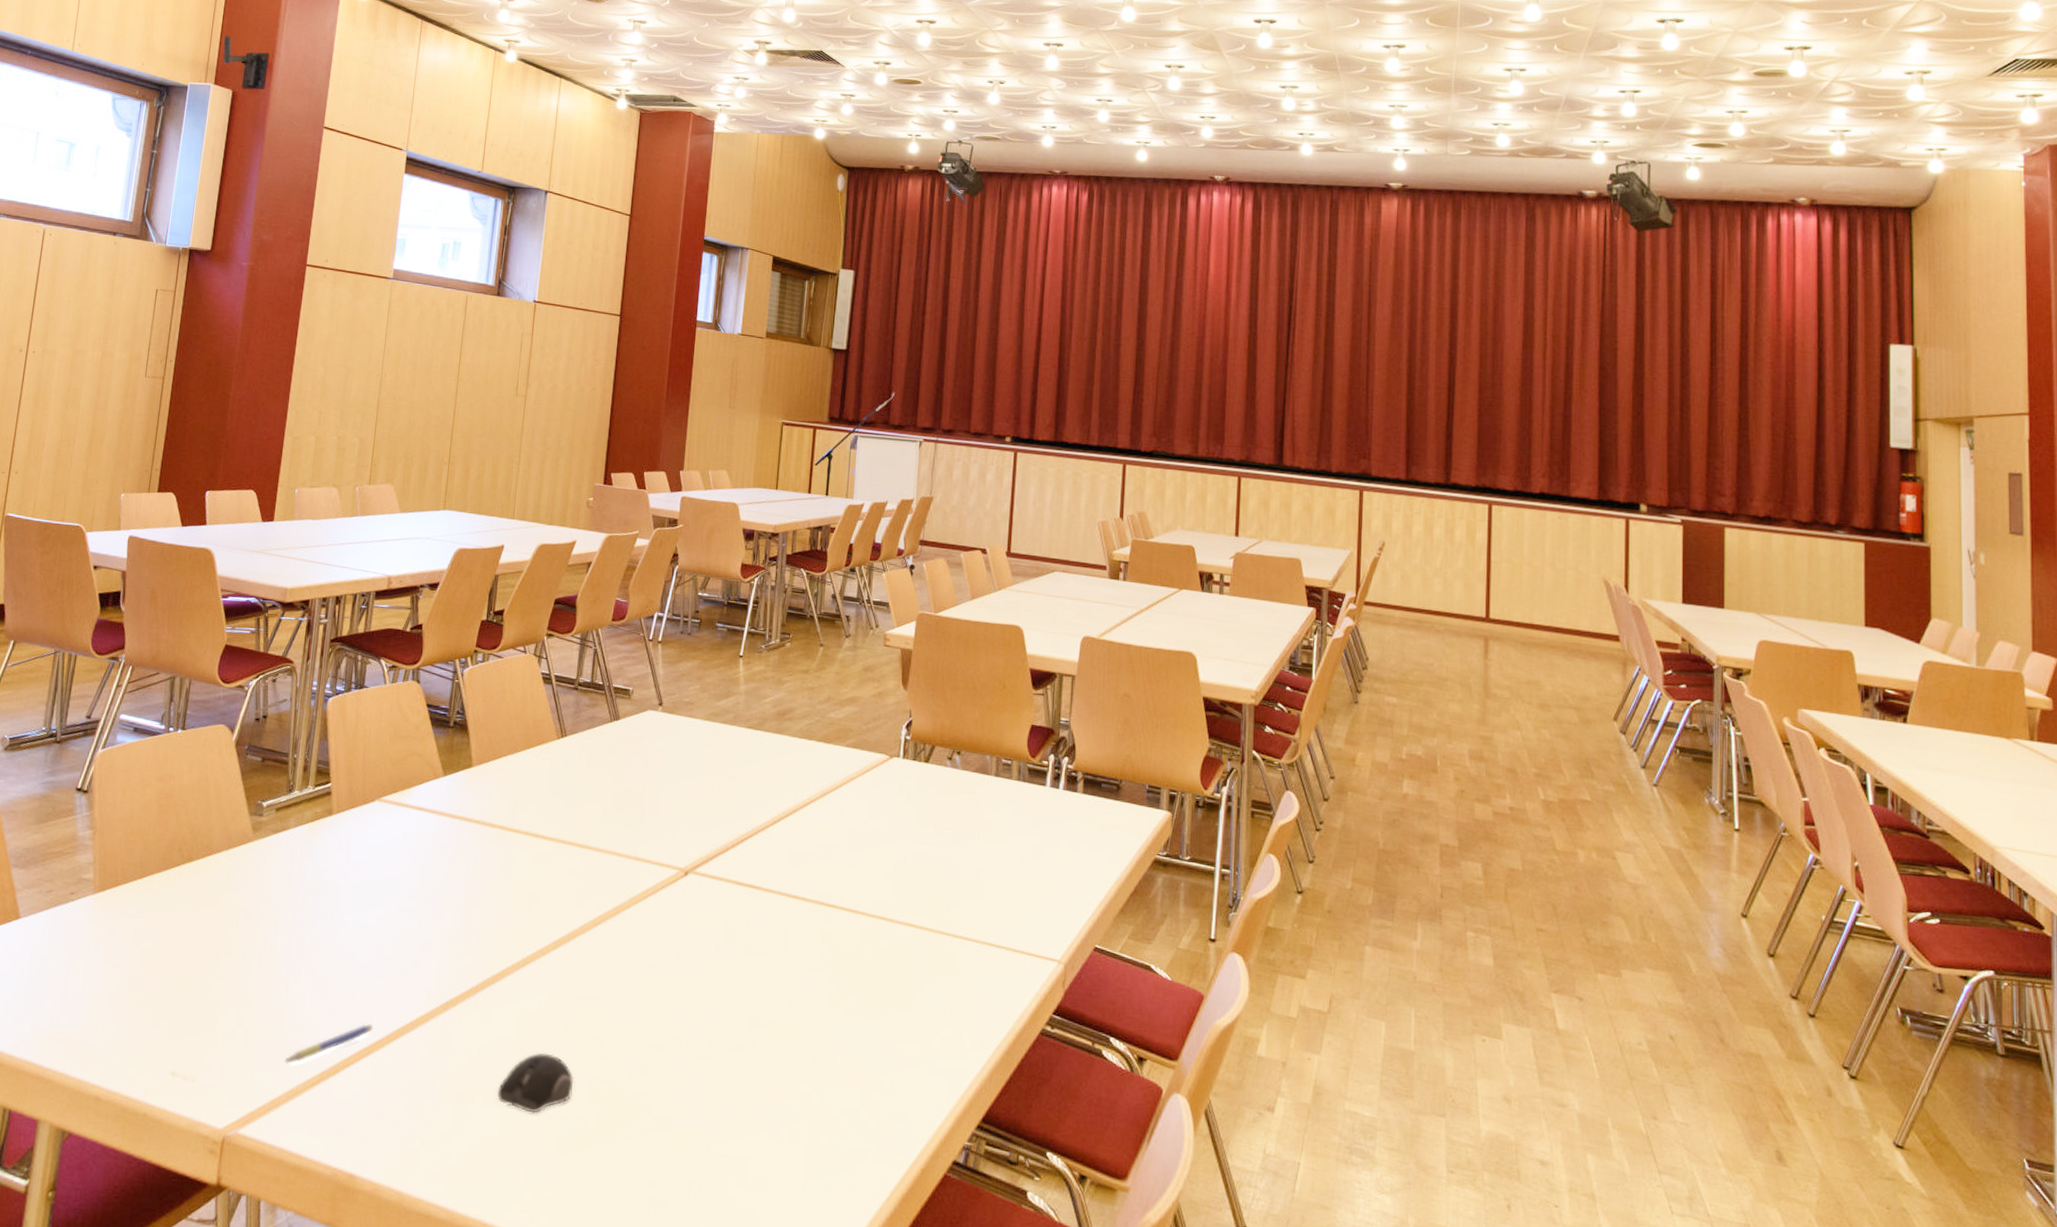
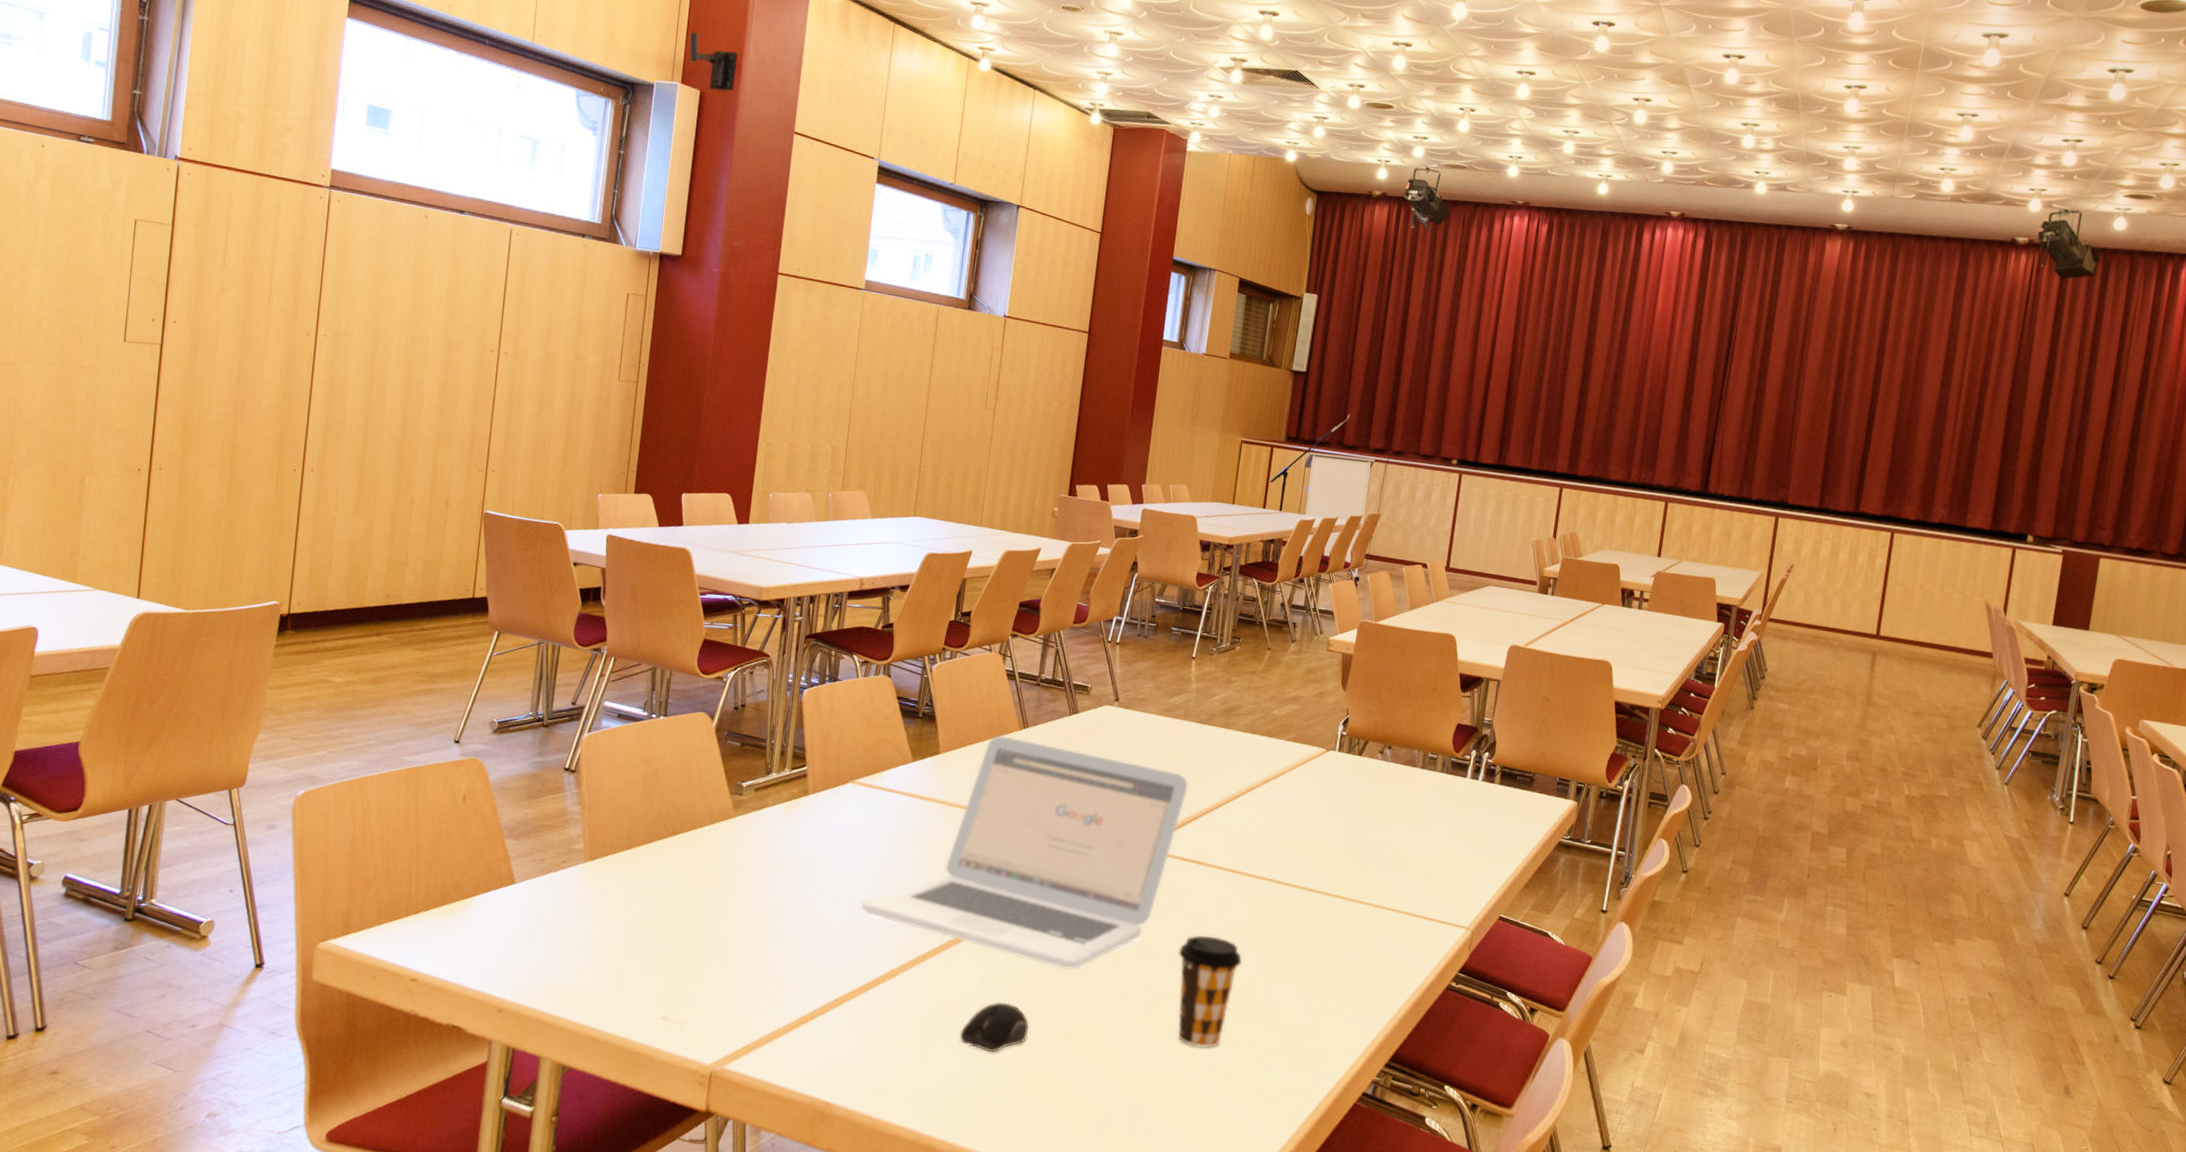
pen: present [284,1023,373,1064] -> none [766,976,847,1011]
laptop: none [388,745,741,1014] -> present [861,735,1189,970]
coffee cup: none [737,972,809,1107] -> present [1178,935,1243,1048]

